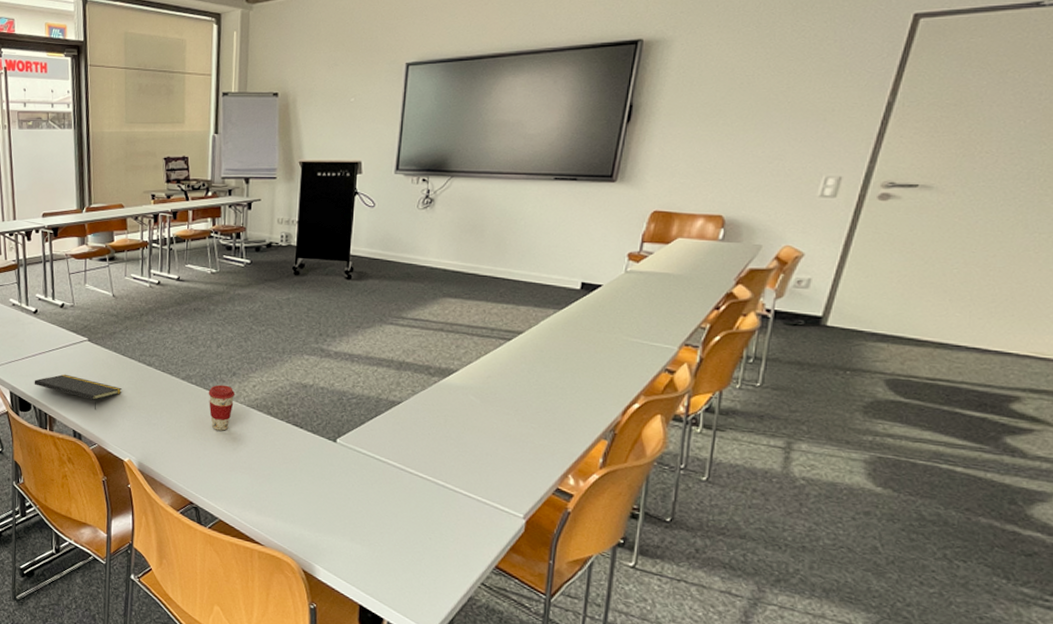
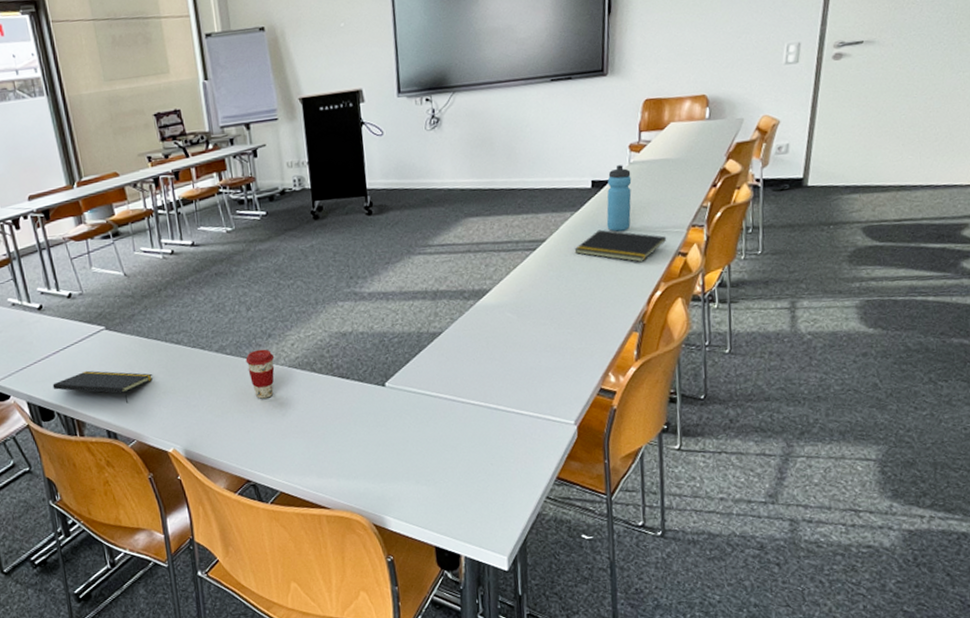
notepad: none [552,332,655,371] -> present [574,229,667,262]
water bottle: none [590,272,626,337] -> present [606,165,632,232]

